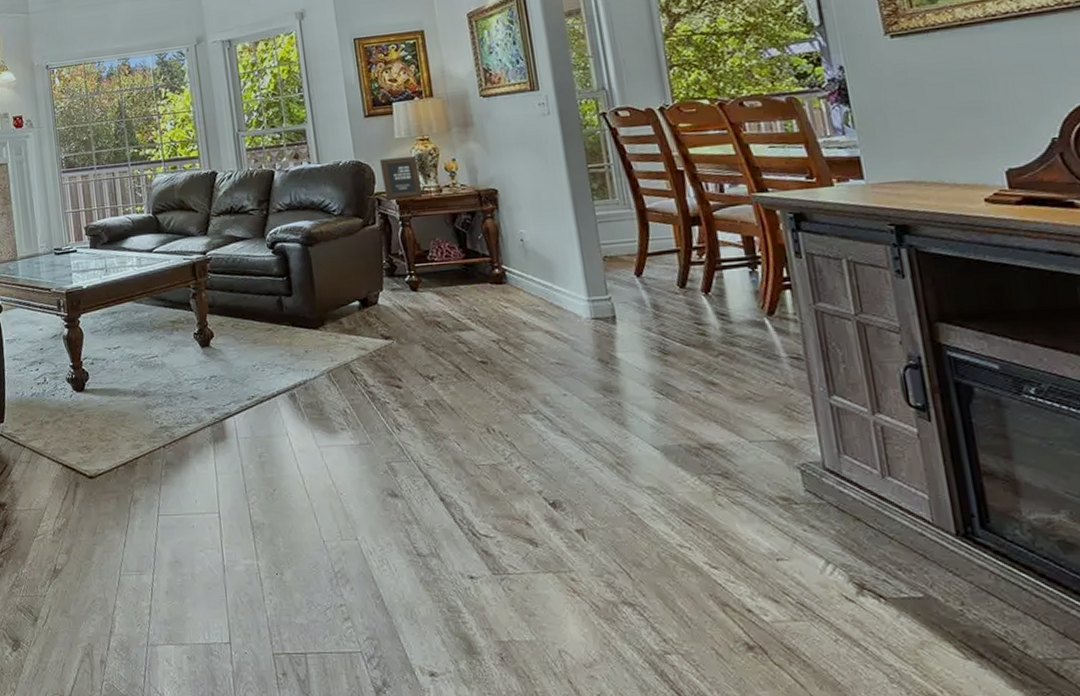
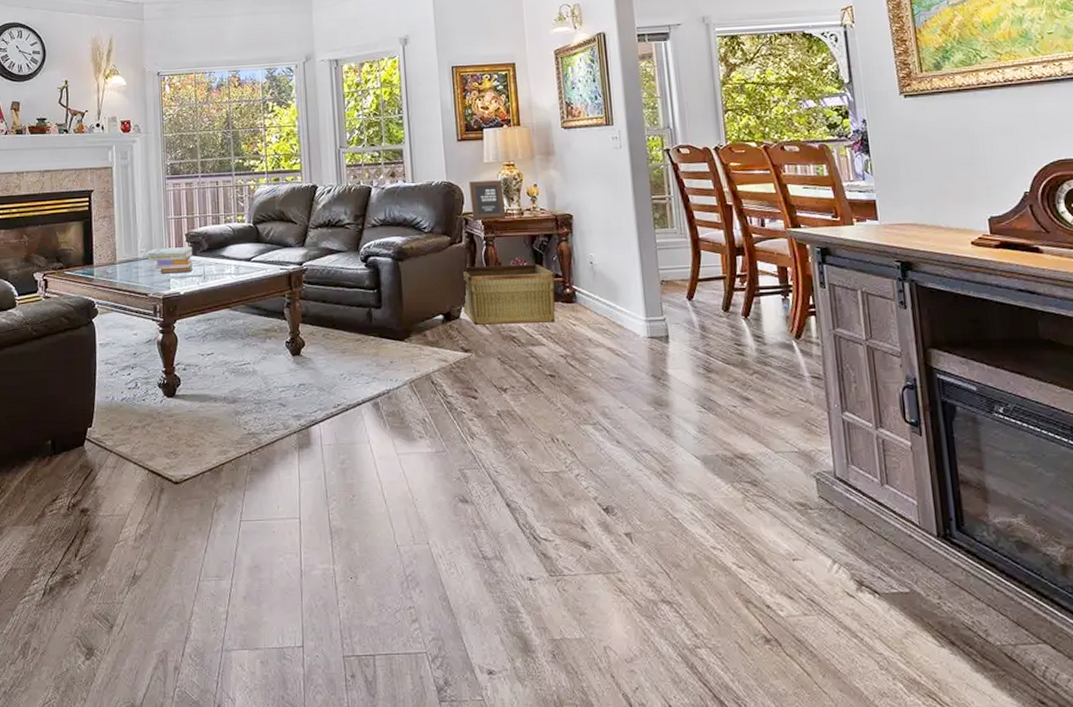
books: none [45,240,94,269] -> present [145,247,193,274]
hamper: none [379,243,484,310] -> present [463,263,556,325]

